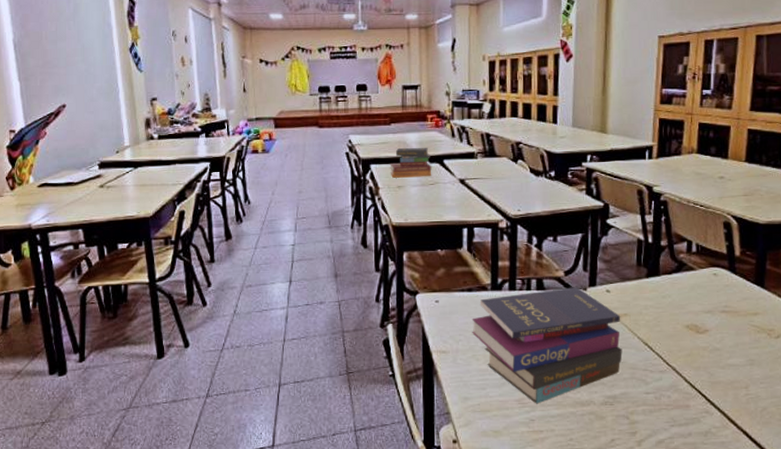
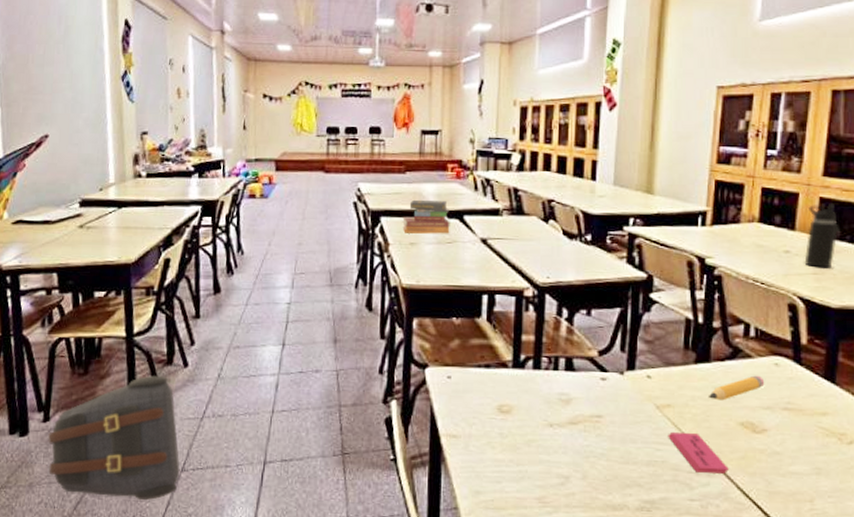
backpack: none [85,315,205,425] -> present [48,375,180,501]
books: present [472,287,623,404] -> none [488,369,664,504]
eraser: none [625,336,677,370] -> present [668,431,729,474]
pencil: none [658,284,706,308] -> present [707,375,765,401]
water bottle: none [736,134,765,191] -> present [804,204,839,270]

